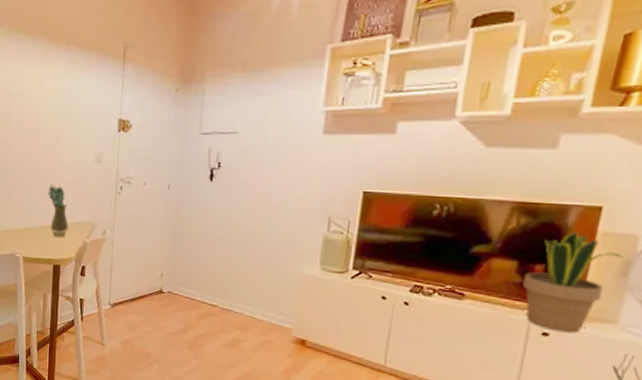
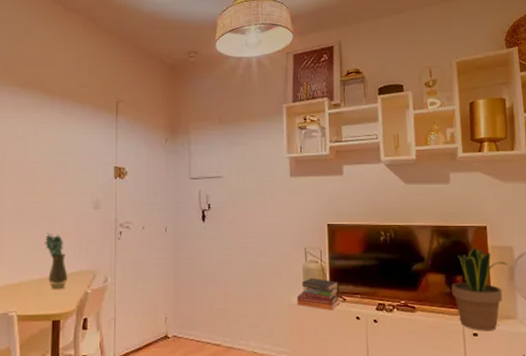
books: none [309,249,365,286] -> present [296,278,340,311]

